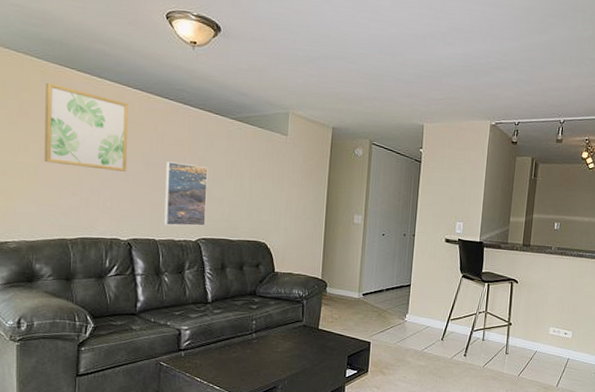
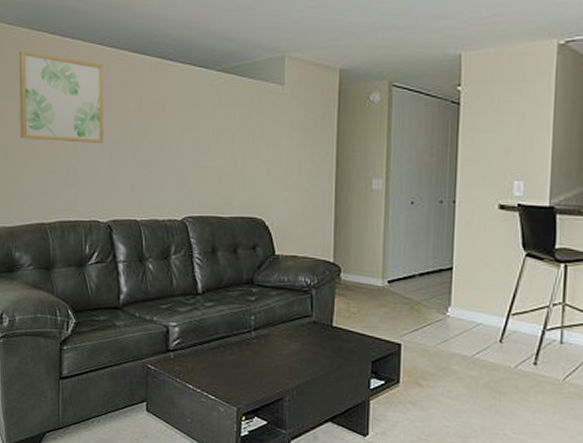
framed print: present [164,161,208,227] -> none [145,128,193,203]

